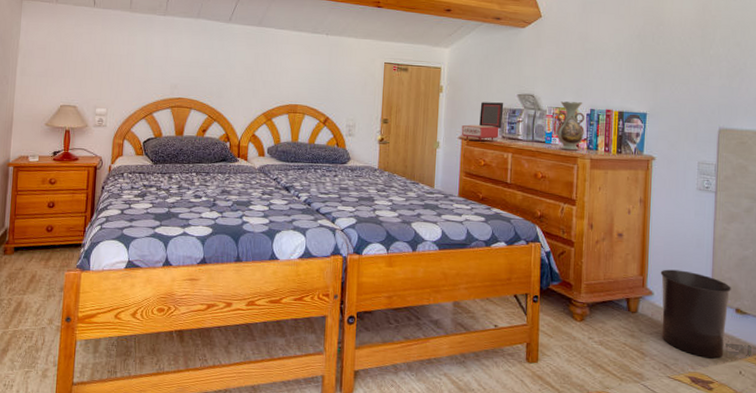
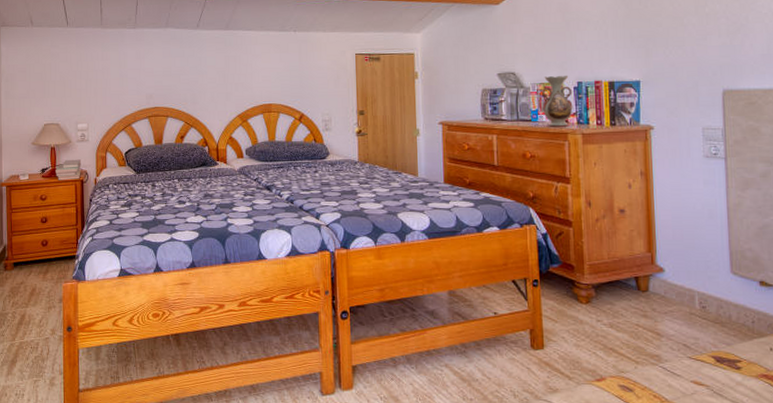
books: none [68,144,97,166] -> present [55,159,82,181]
jewelry box: present [461,102,504,142] -> none [441,84,484,125]
waste bin: present [660,269,731,359] -> none [670,244,753,336]

